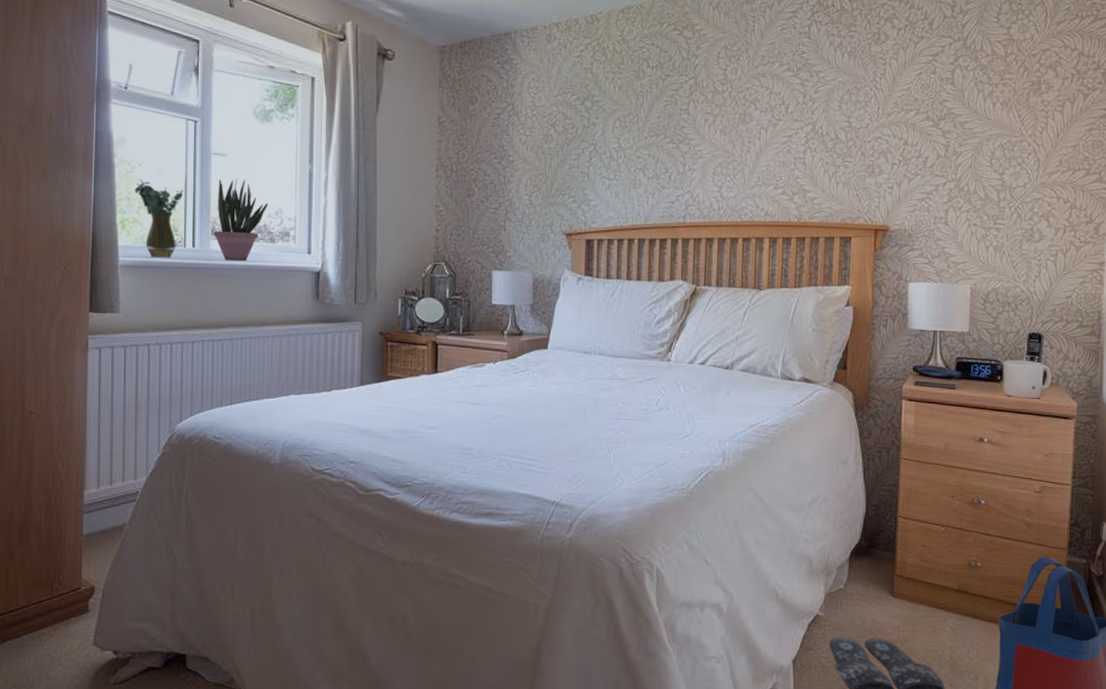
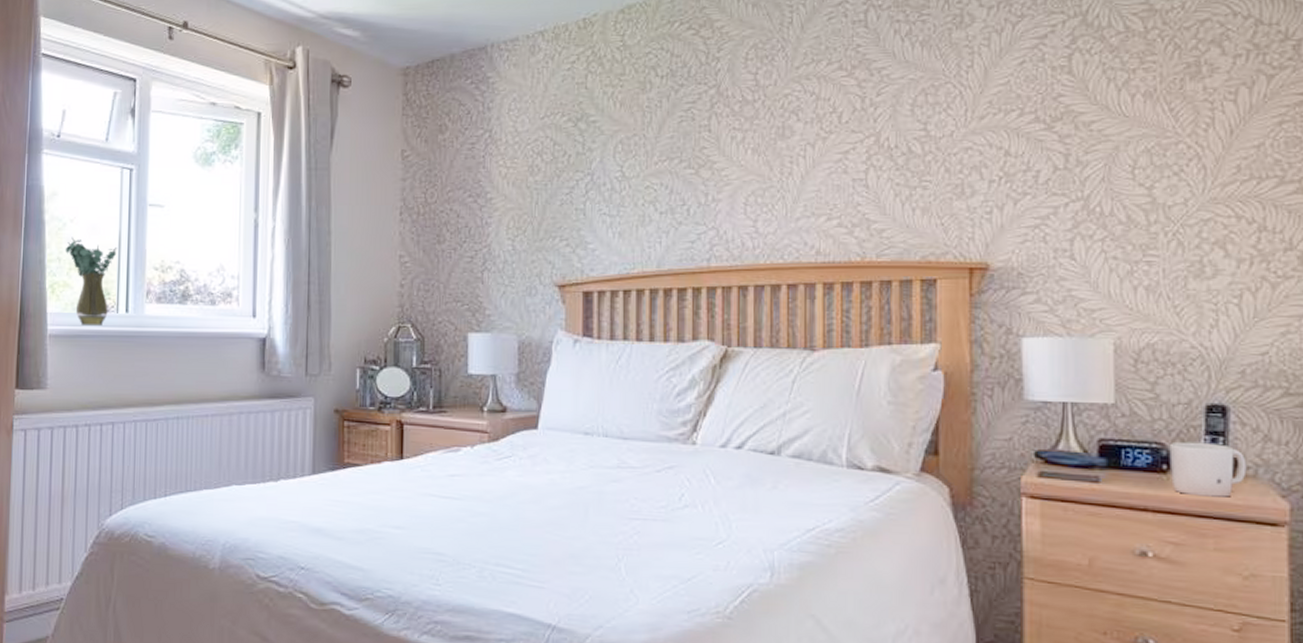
potted plant: present [213,178,269,262] -> none [148,232,209,328]

